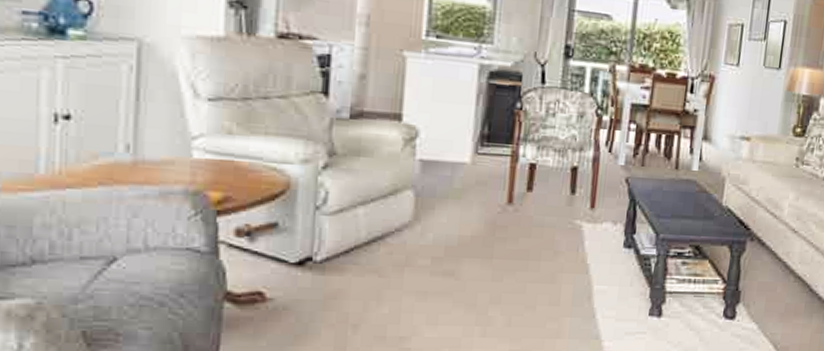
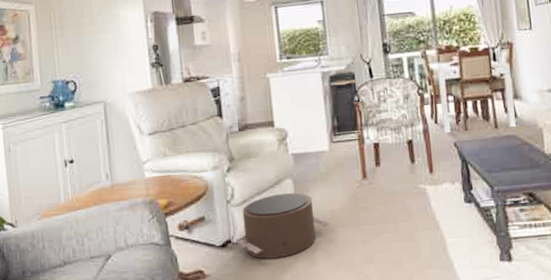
pouf: none [319,207,455,287] -> present [236,192,330,259]

